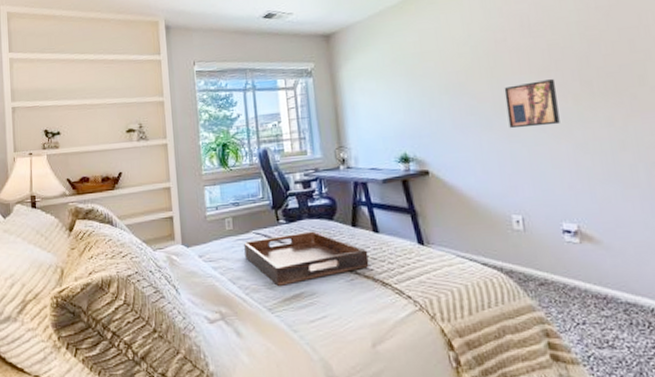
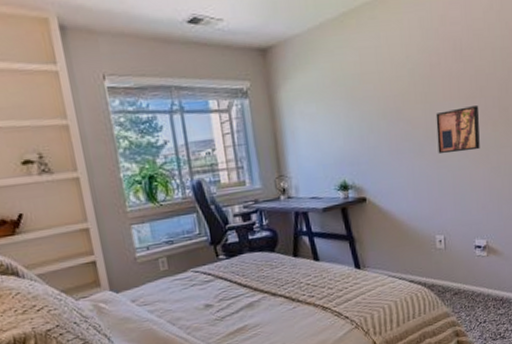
serving tray: present [244,231,369,286] -> none [182,264,311,322]

